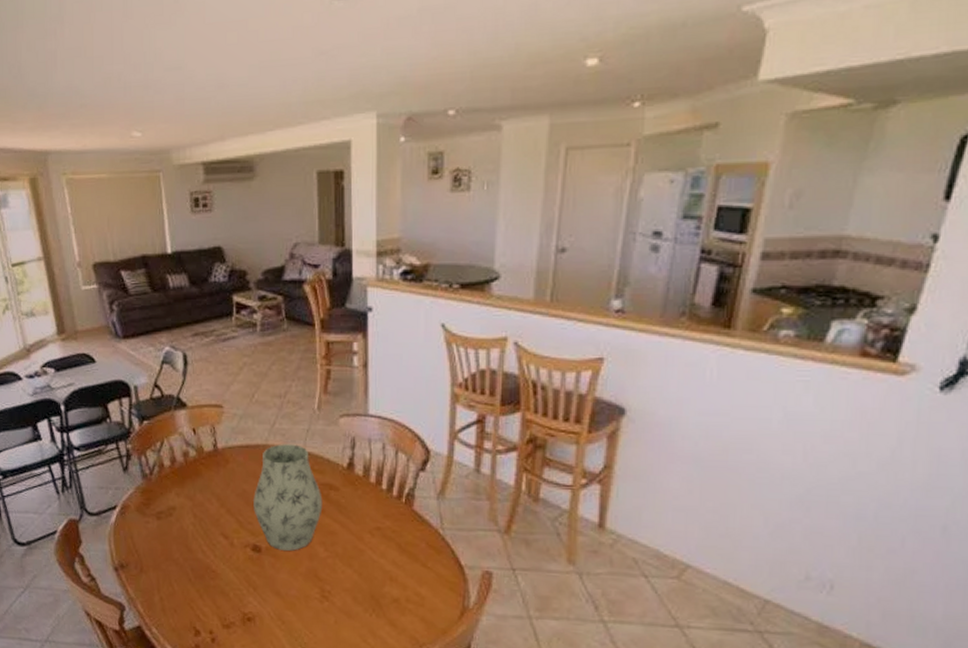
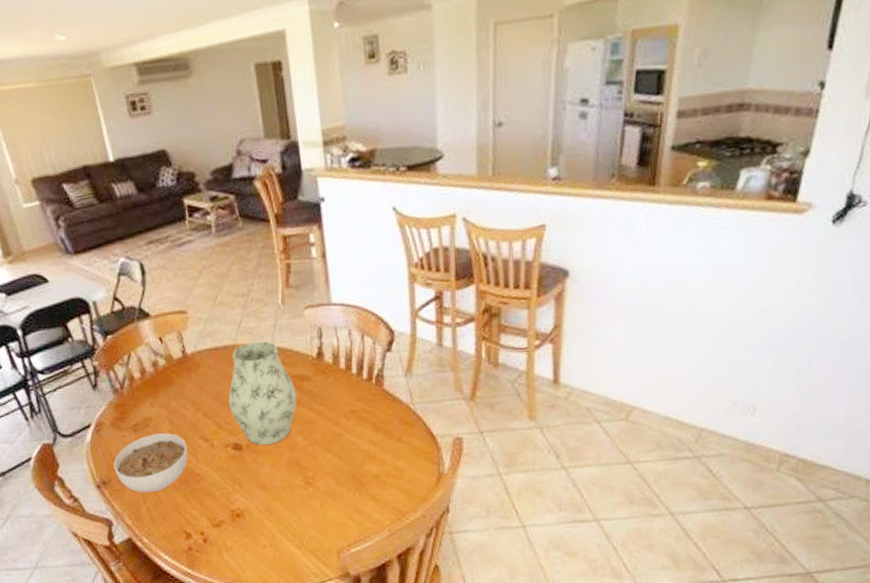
bowl: none [133,524,206,583] -> present [113,433,188,493]

